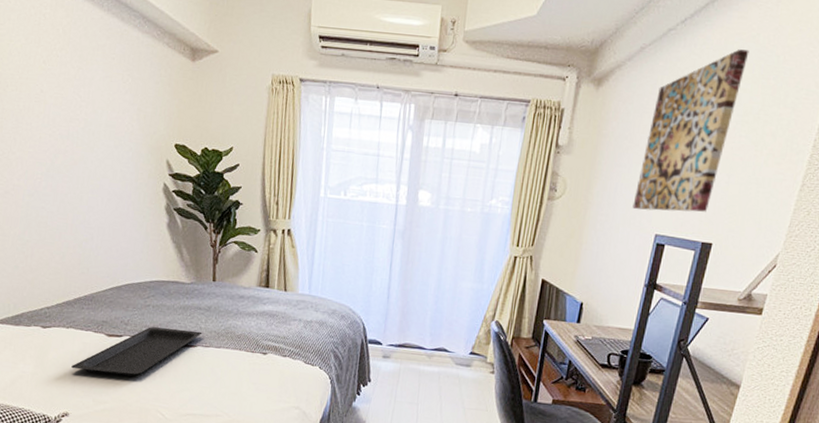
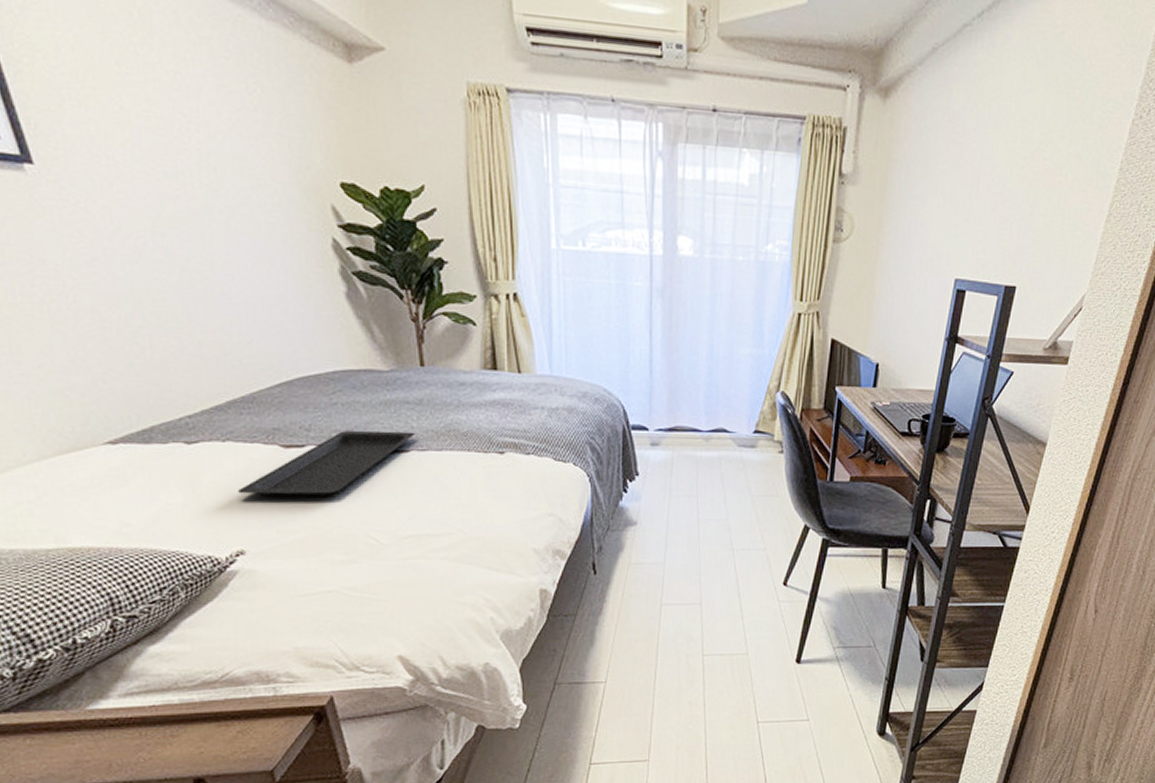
wall art: present [632,49,749,212] -> none [929,51,1053,251]

